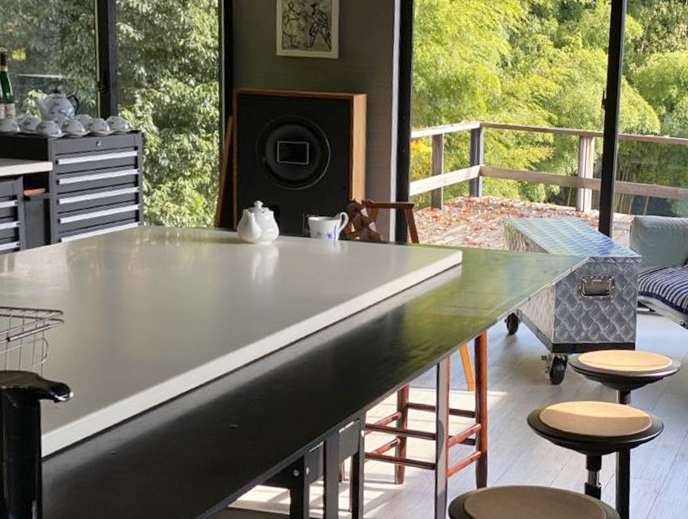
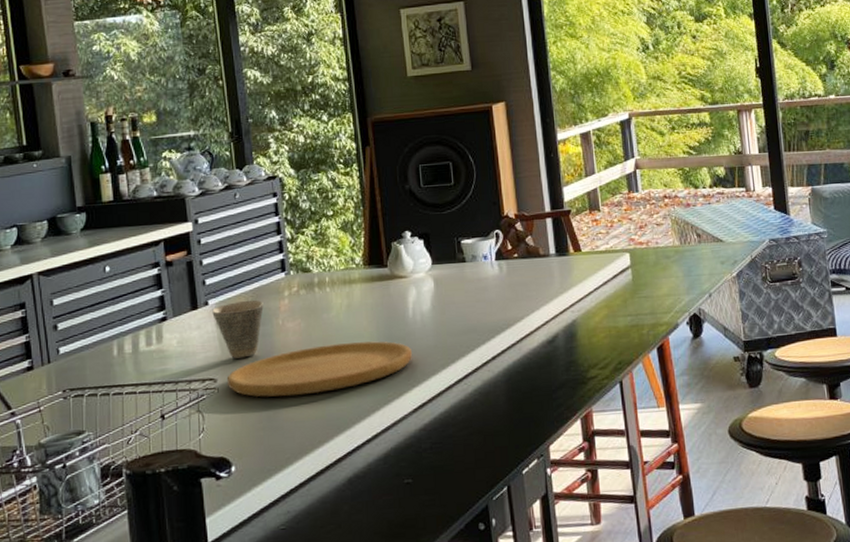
cup: none [64,243,115,296] -> present [212,299,264,359]
cutting board: none [72,294,252,338] -> present [227,341,413,397]

